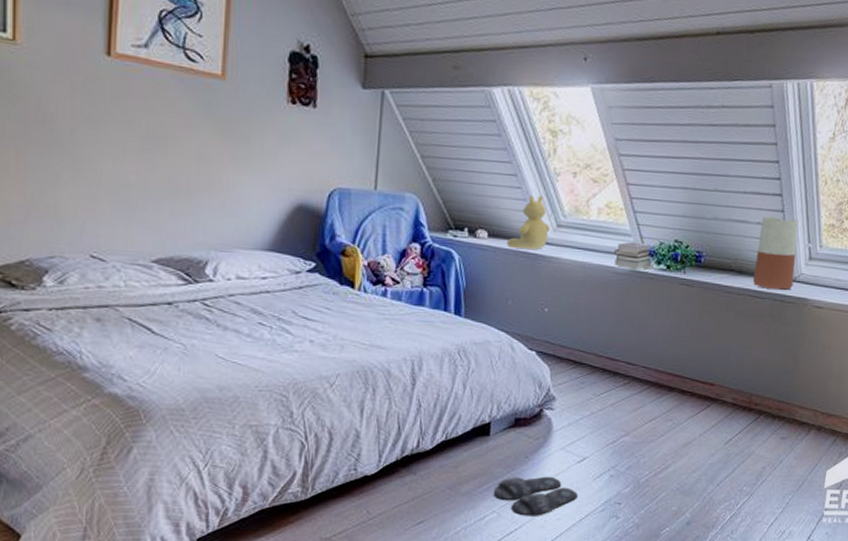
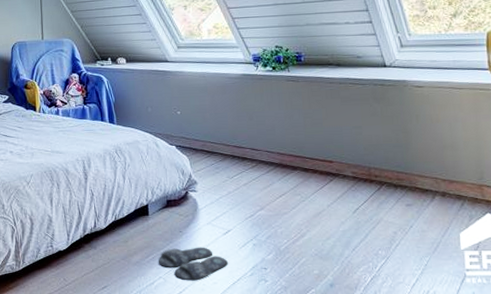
teddy bear: present [507,195,550,251] -> none [141,26,172,69]
books: present [614,242,653,271] -> none [226,51,261,75]
vase: present [753,216,798,290] -> none [349,15,390,76]

